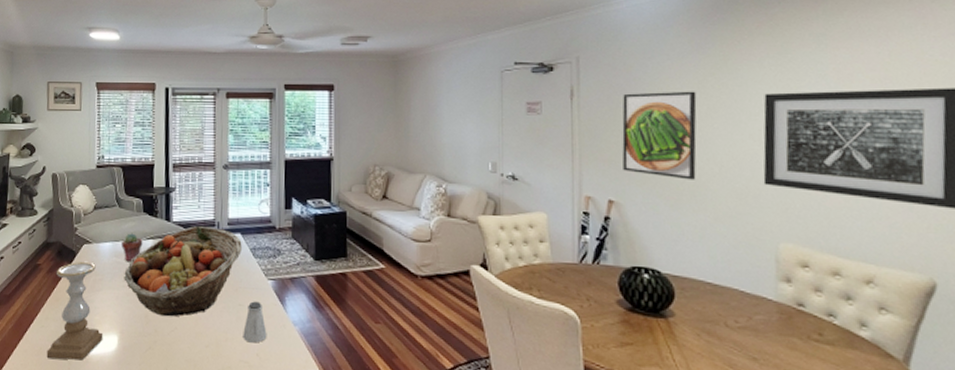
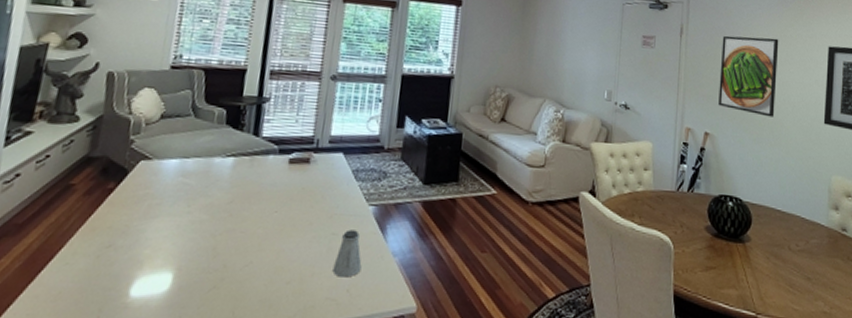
candle holder: present [46,261,104,361] -> none [67,181,154,306]
potted succulent: present [122,233,143,261] -> none [192,148,222,182]
fruit basket: present [124,226,242,317] -> none [190,143,344,249]

